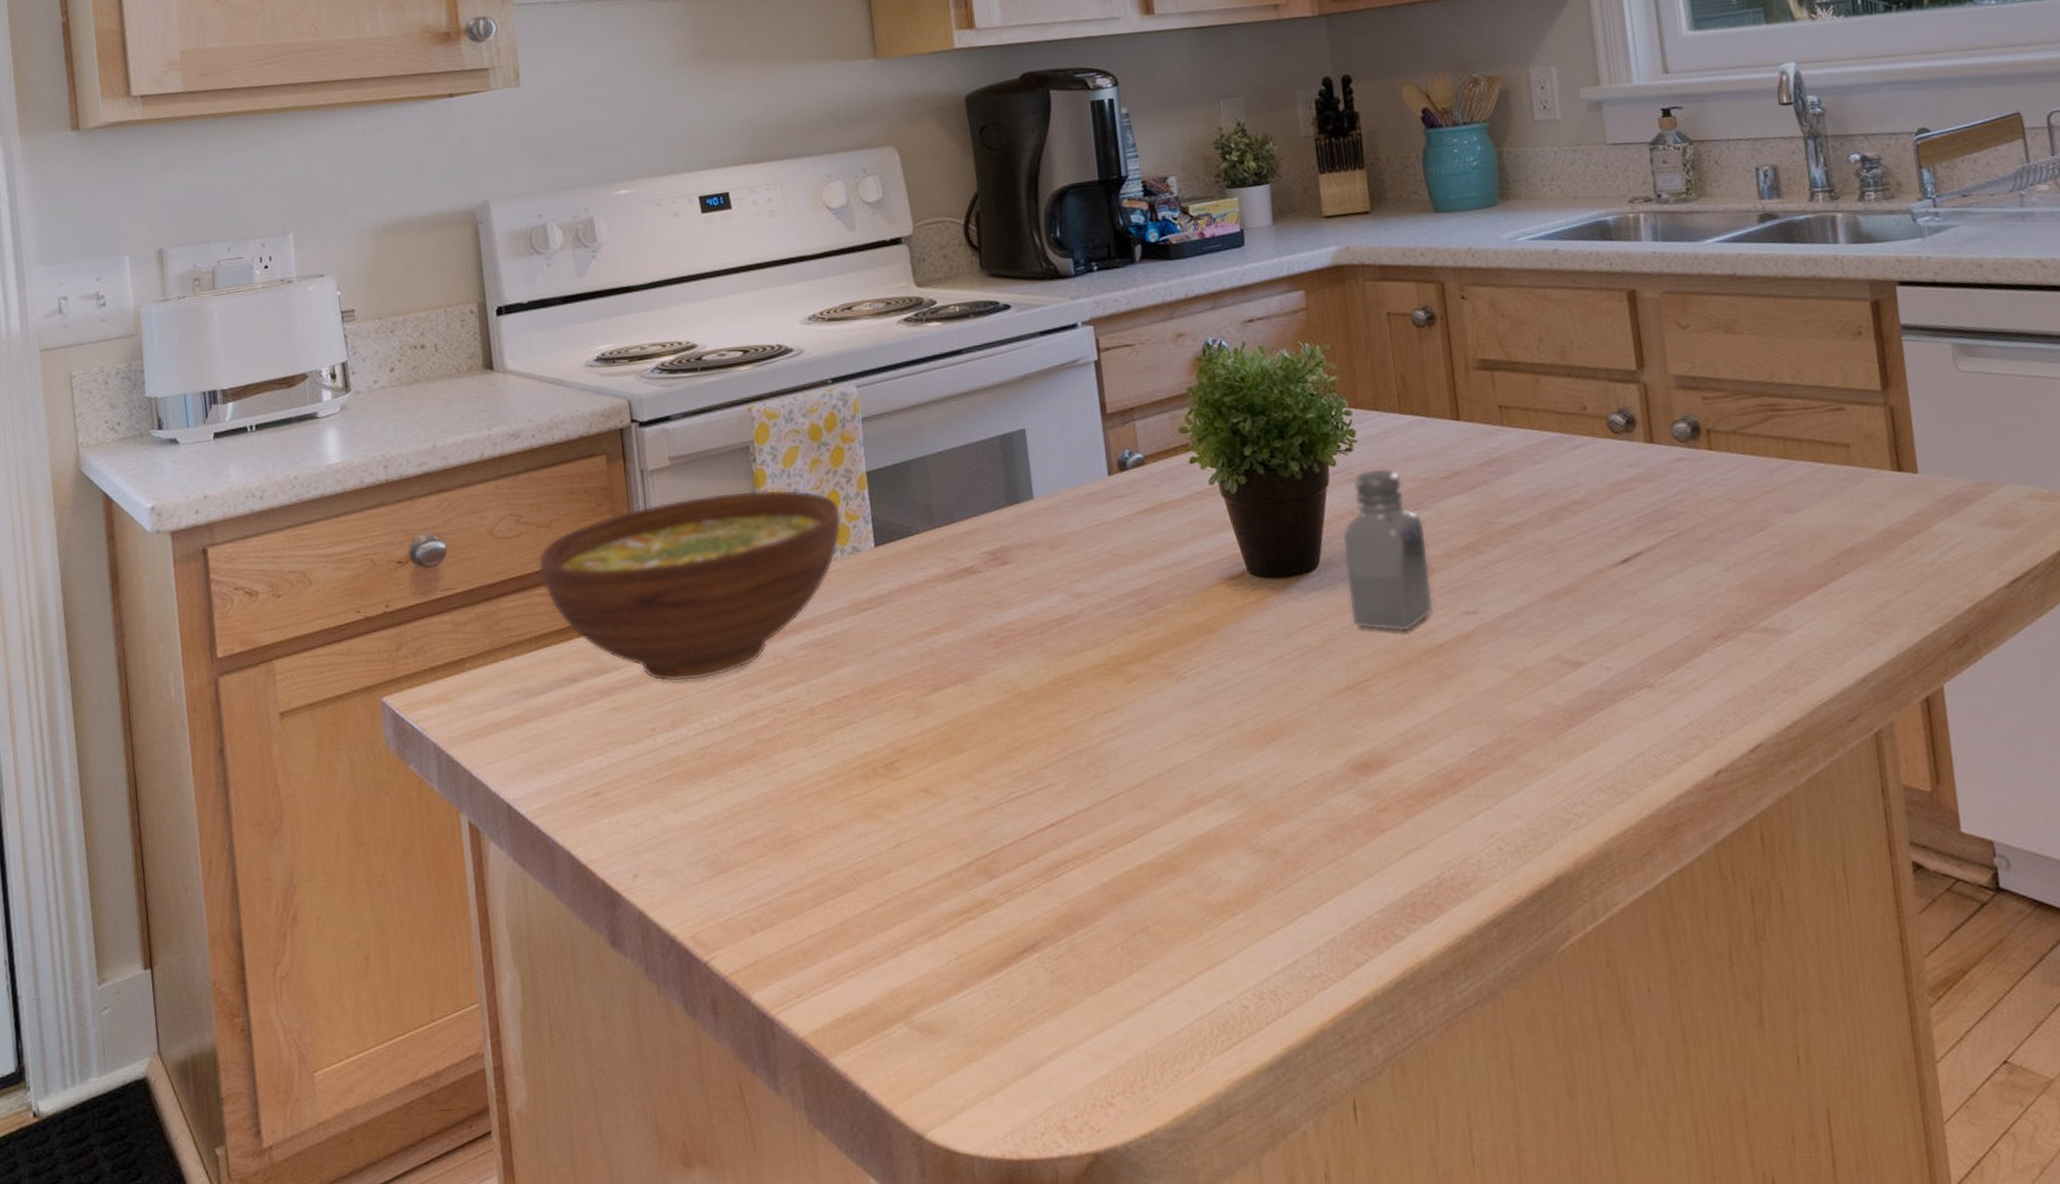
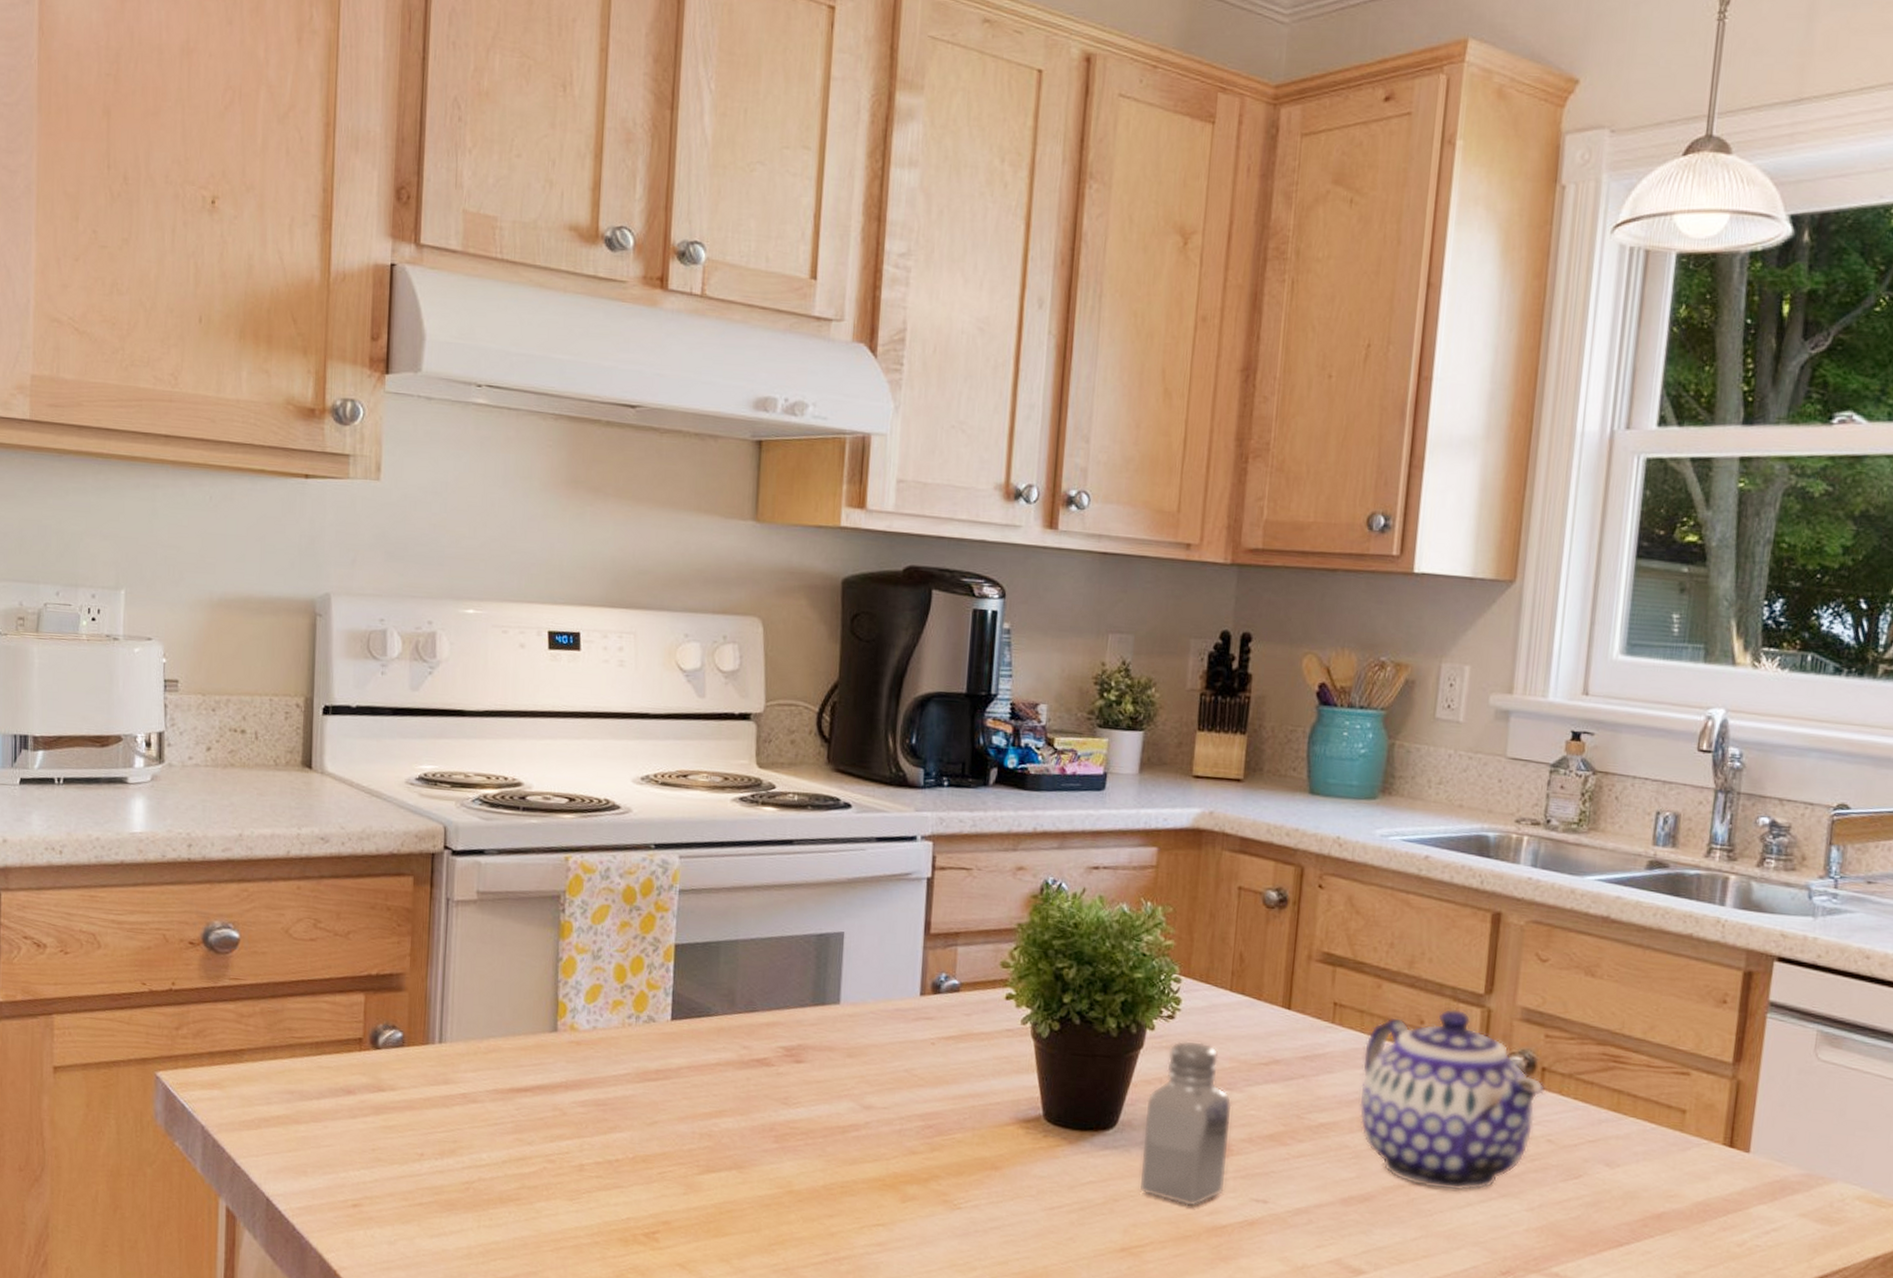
bowl: present [538,489,842,682] -> none [330,935,643,1116]
teapot: none [1536,389,1715,568] -> present [1359,1008,1546,1192]

